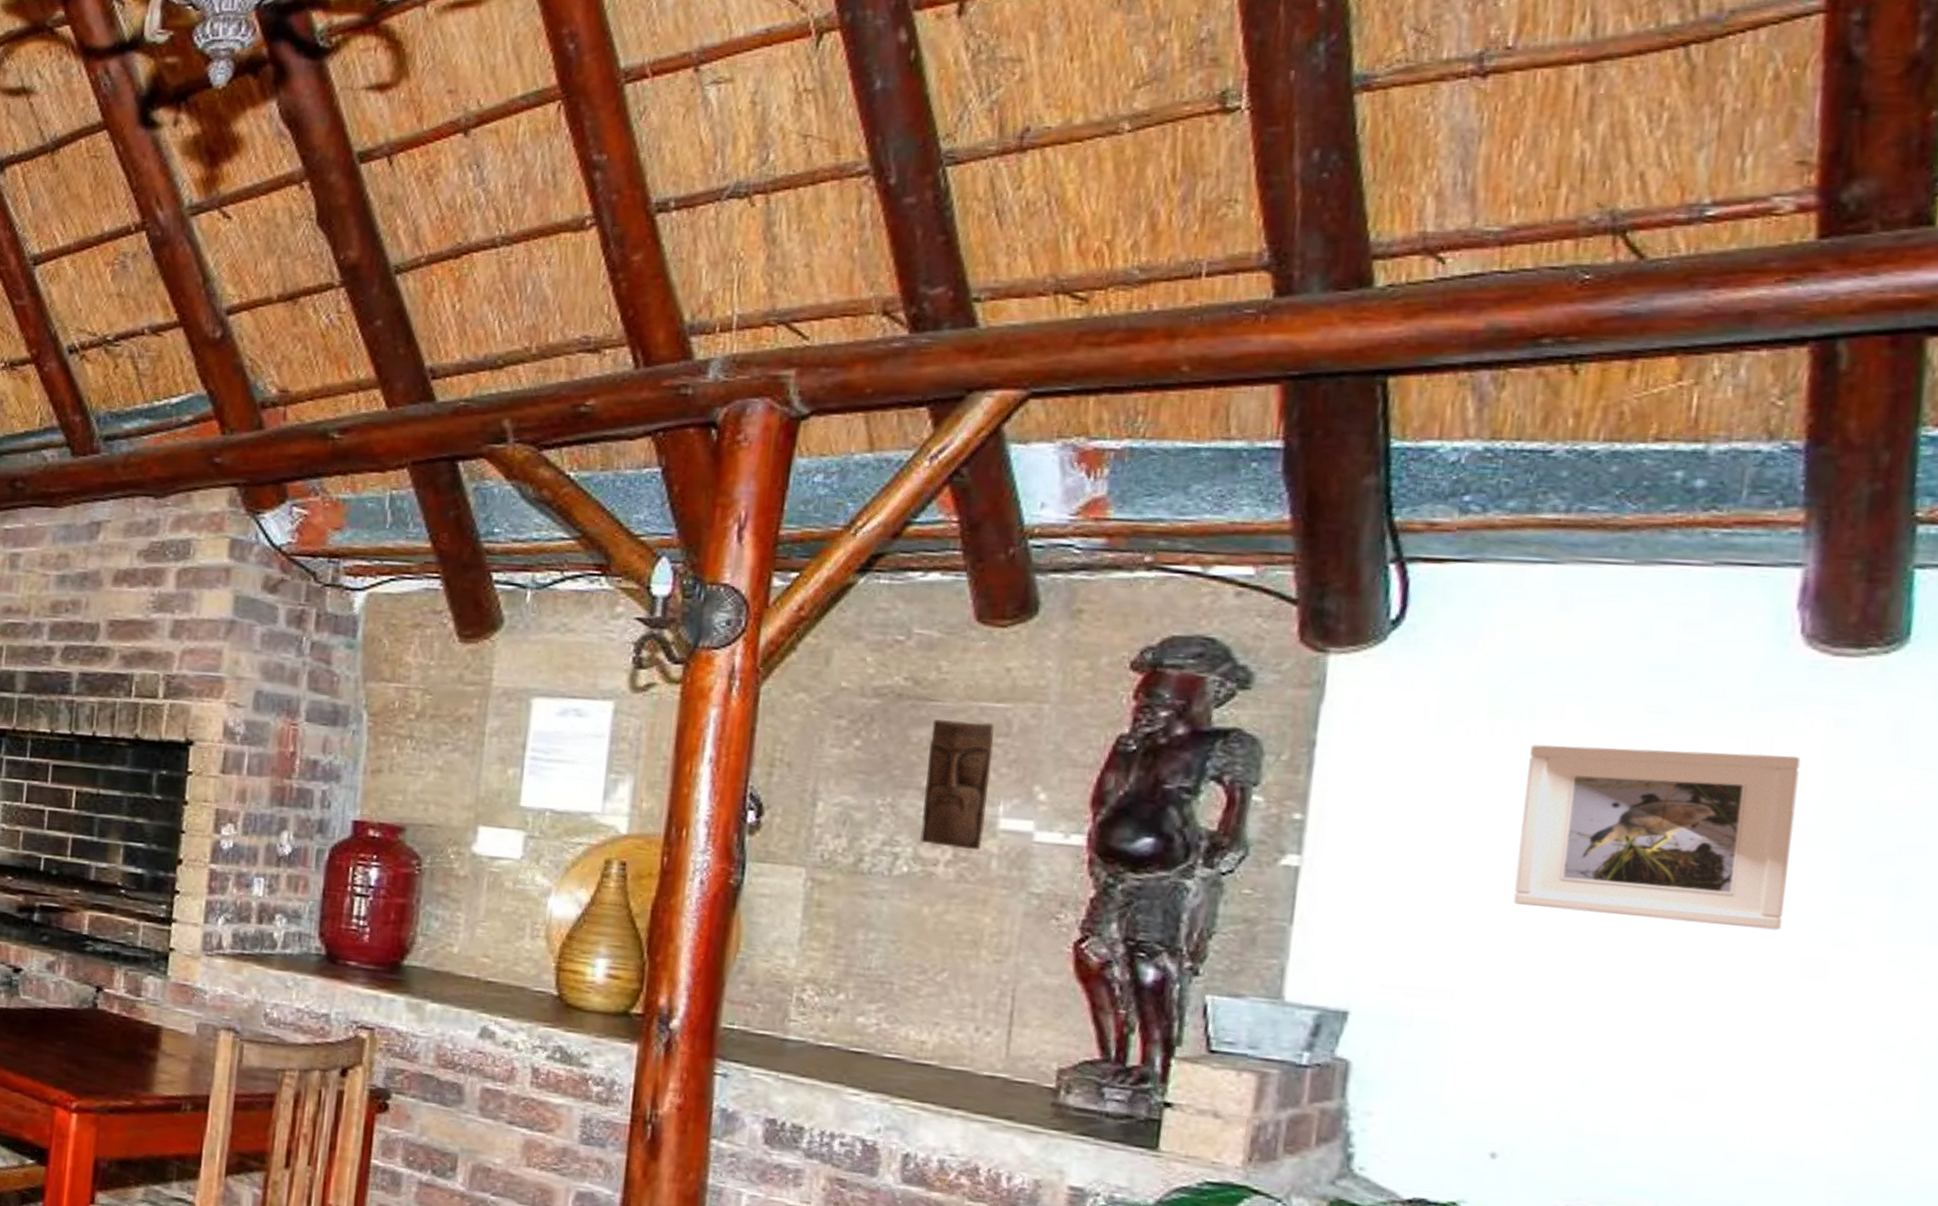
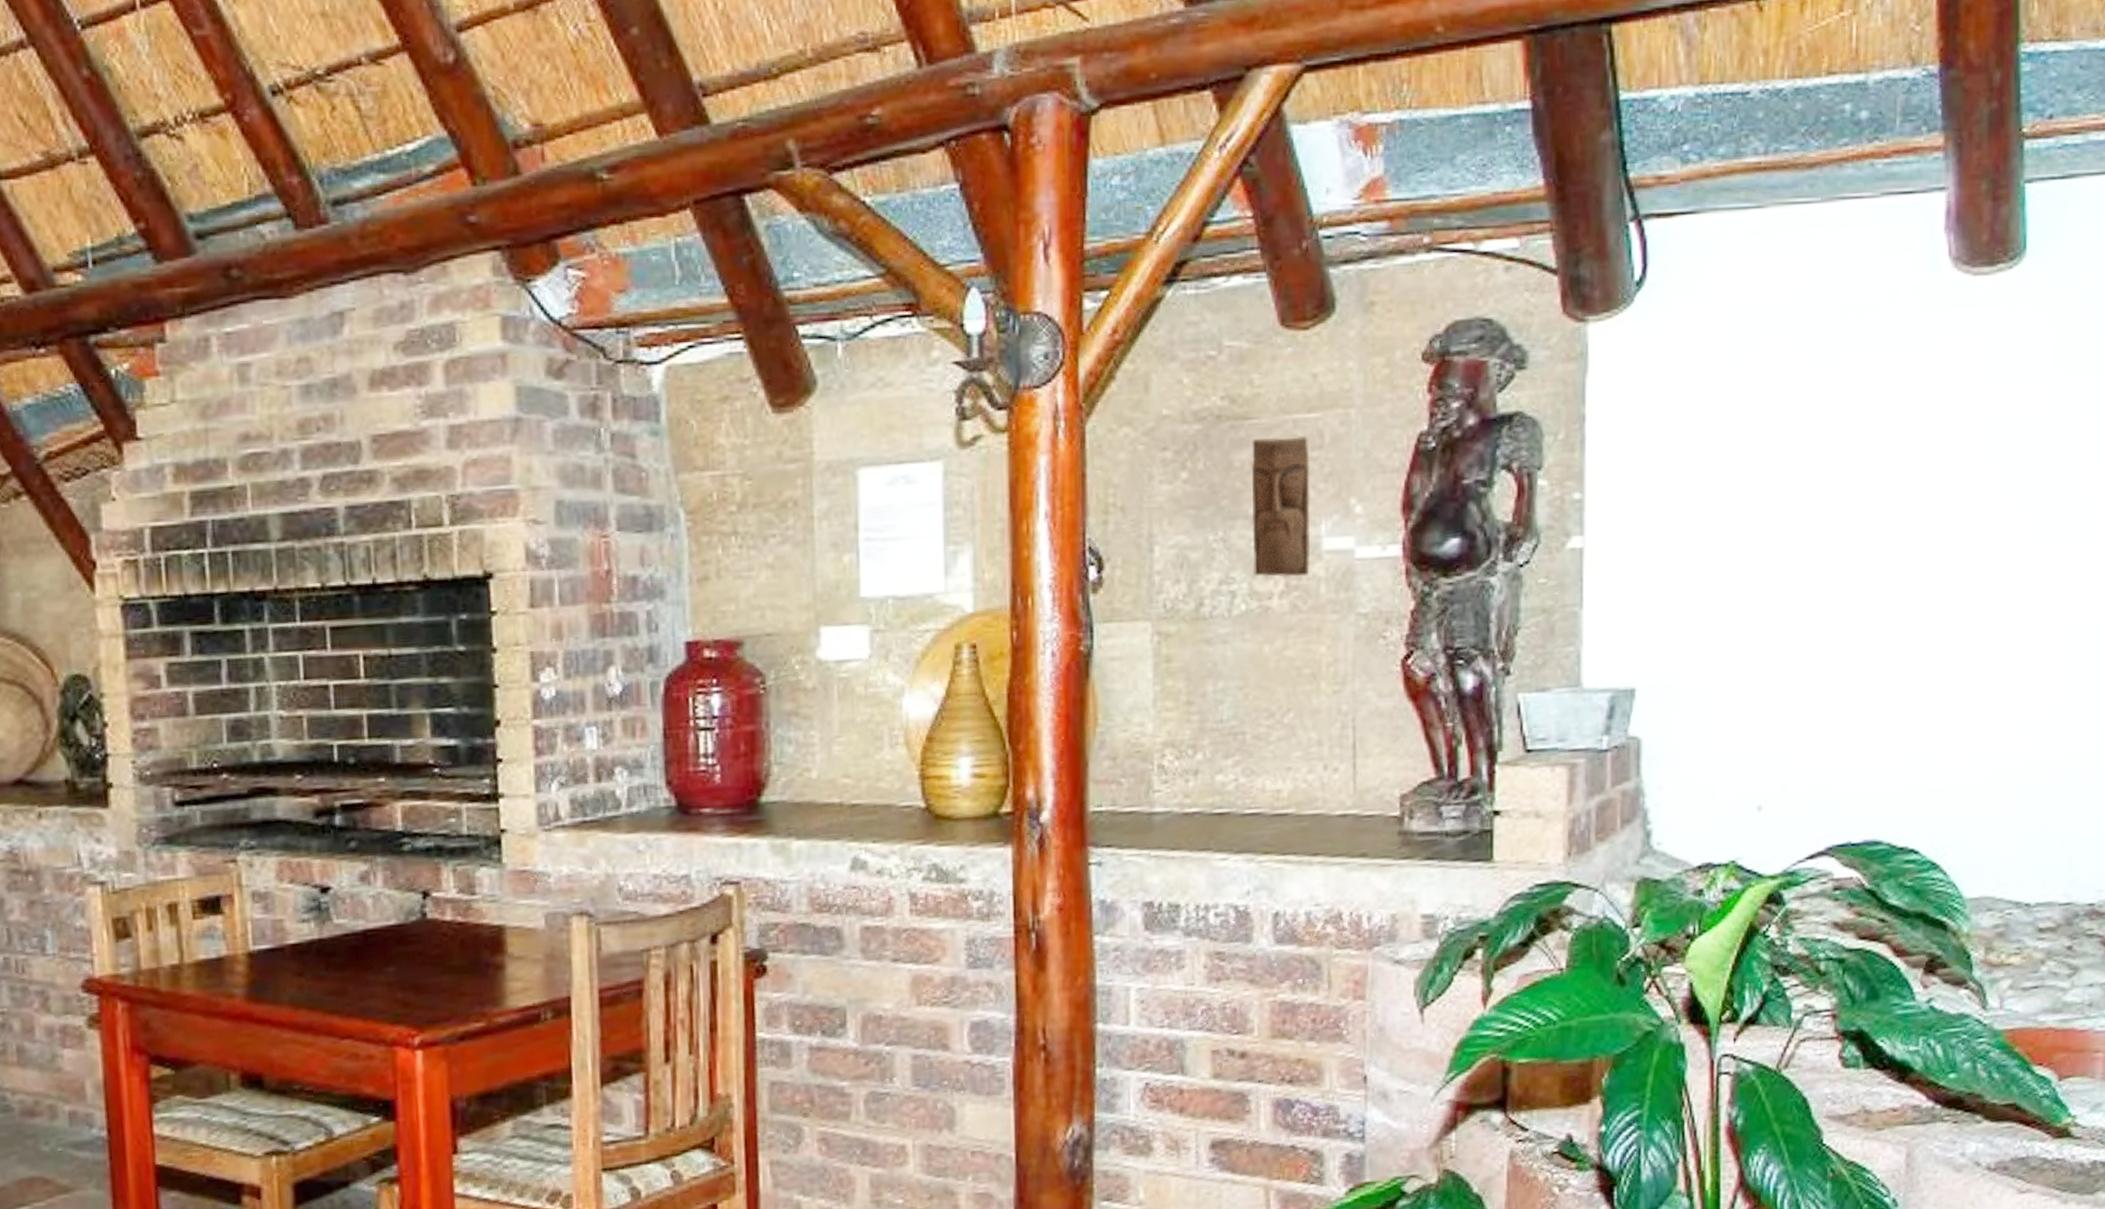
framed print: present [1513,745,1801,930] -> none [1755,377,1957,557]

